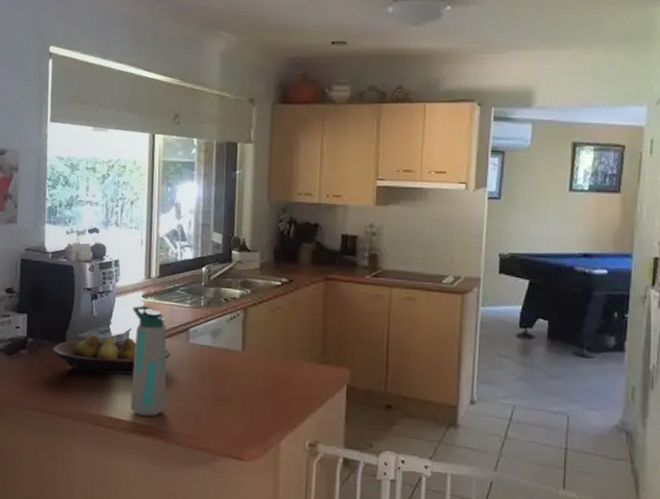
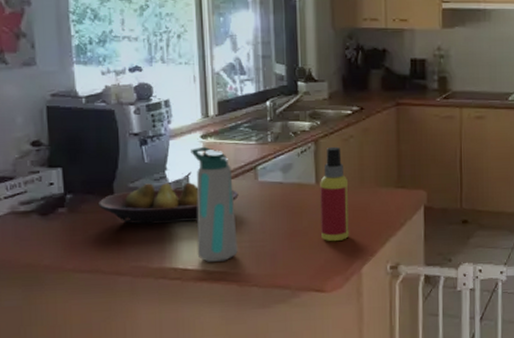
spray bottle: none [243,316,273,411] -> present [320,146,349,242]

